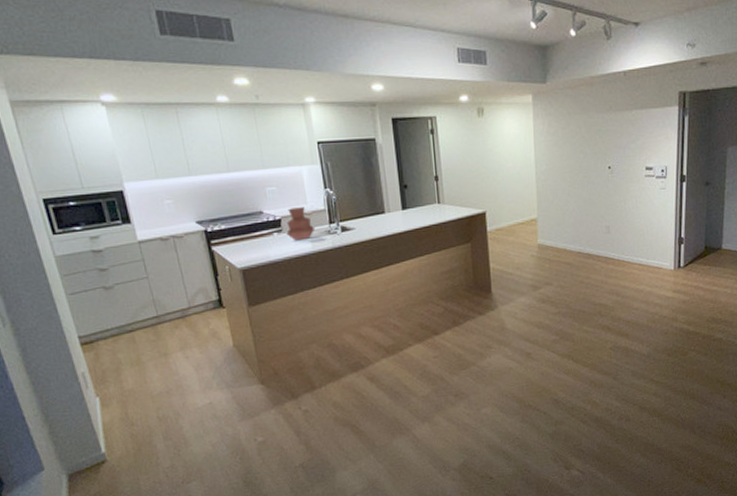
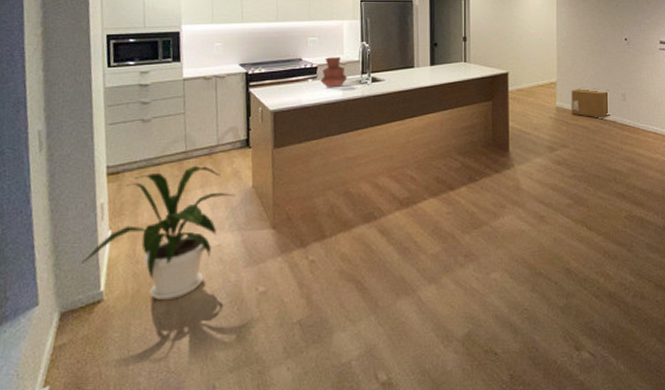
house plant: none [77,329,218,457] -> present [82,165,236,301]
box: none [553,222,597,254] -> present [571,87,613,118]

